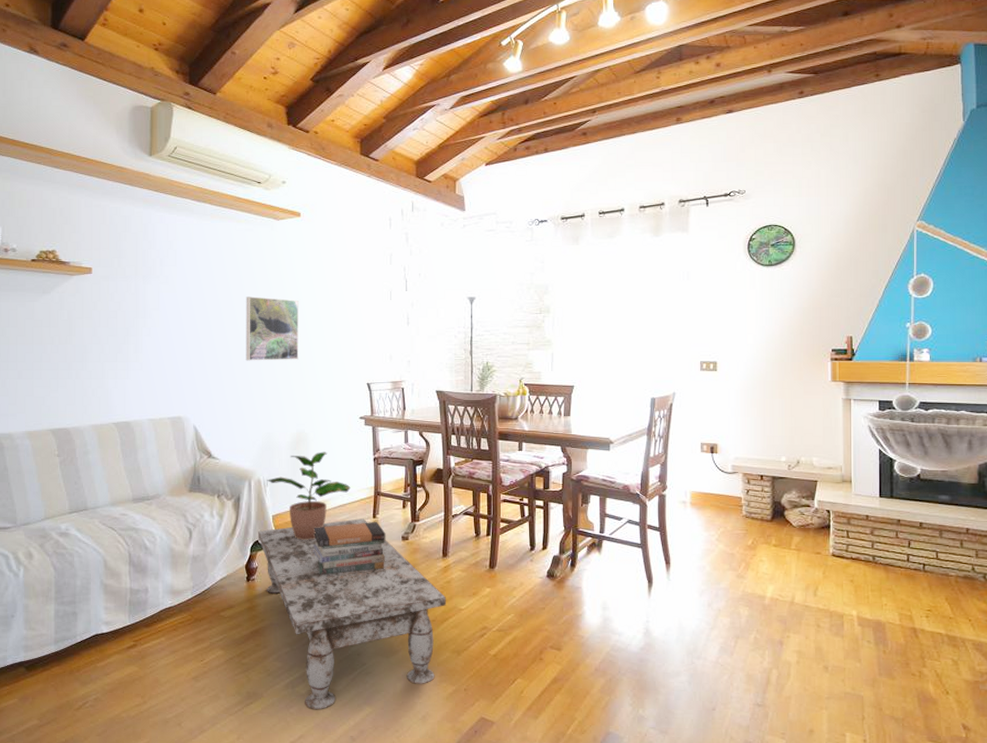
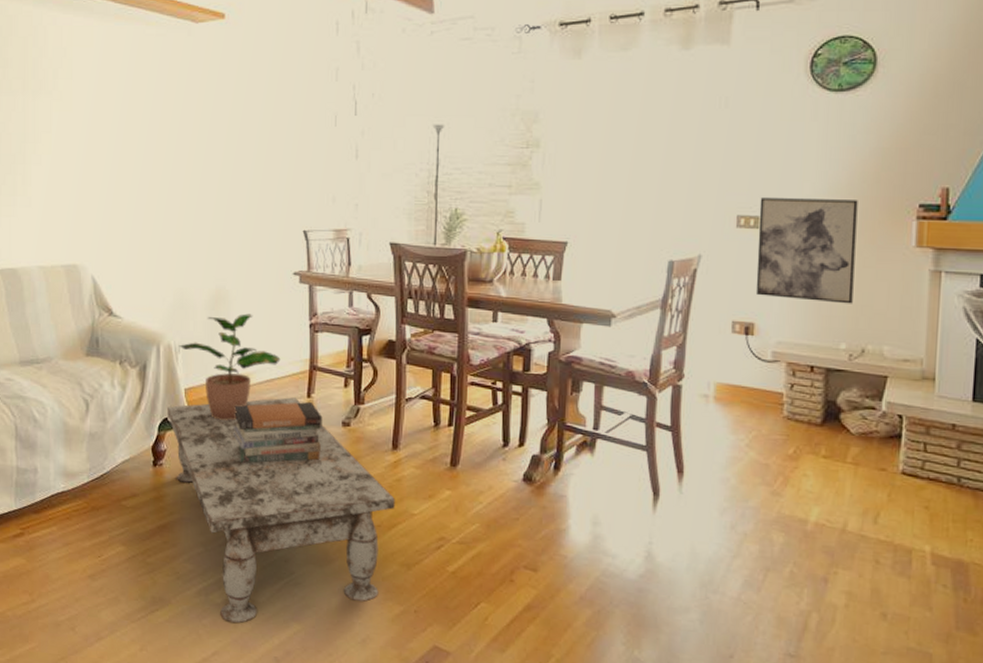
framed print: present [246,296,299,361] -> none [155,119,221,200]
wall art: none [716,347,788,426] -> present [755,198,858,304]

